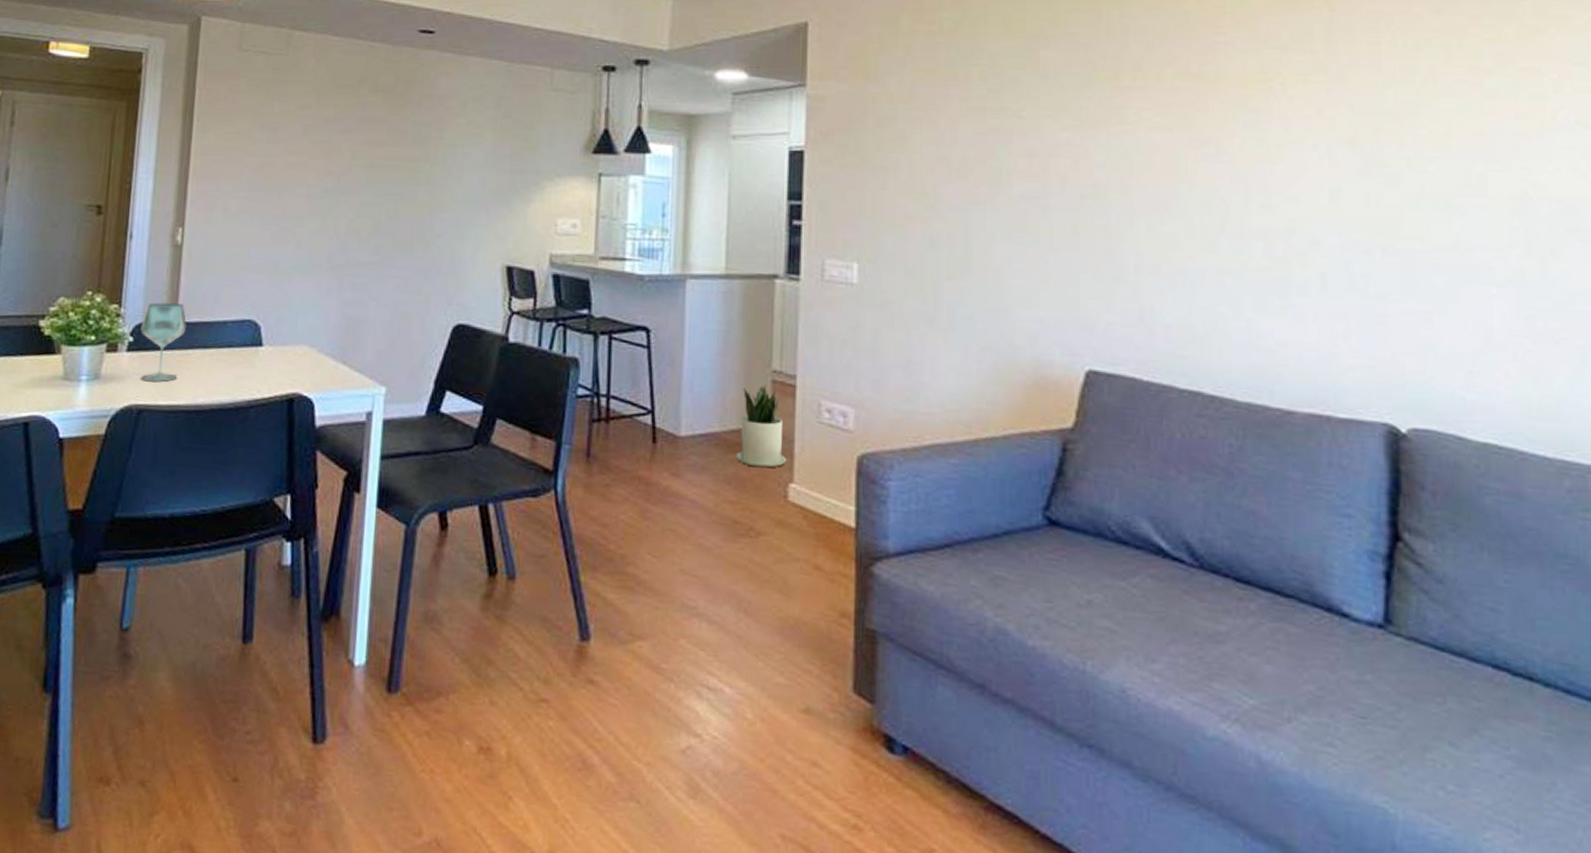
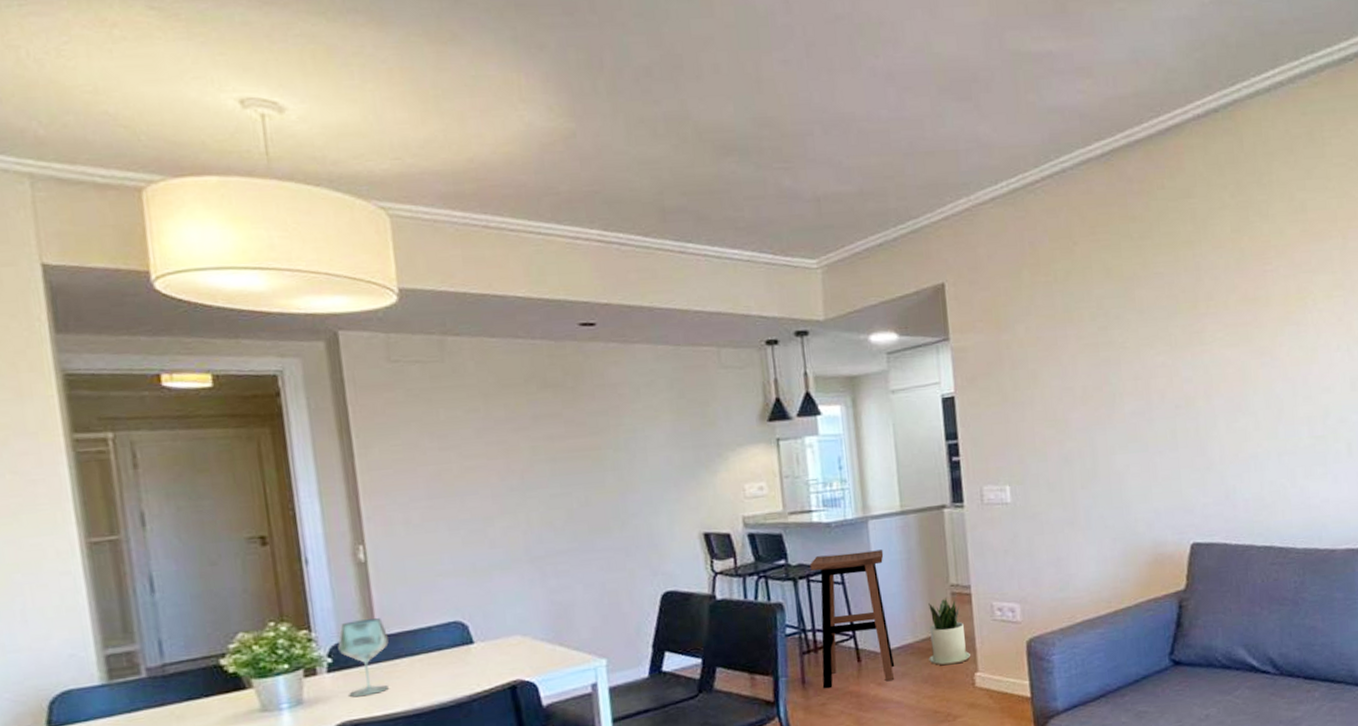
bar stool: none [608,311,699,474] -> present [809,549,895,688]

